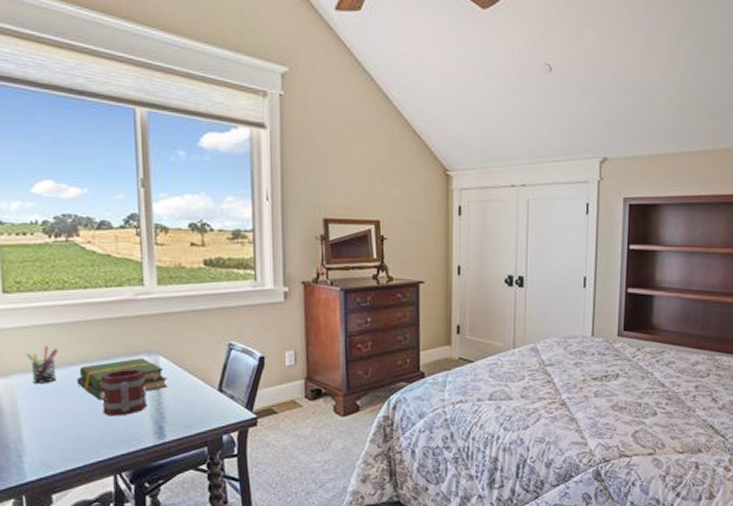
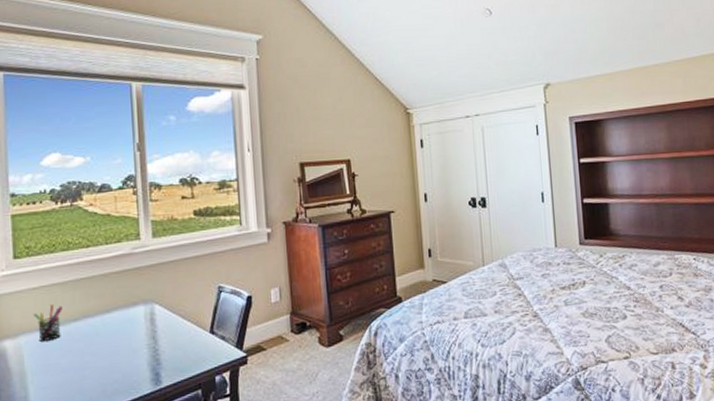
book: present [76,358,168,401] -> none [79,308,163,353]
mug: present [100,368,147,416] -> none [101,318,144,367]

